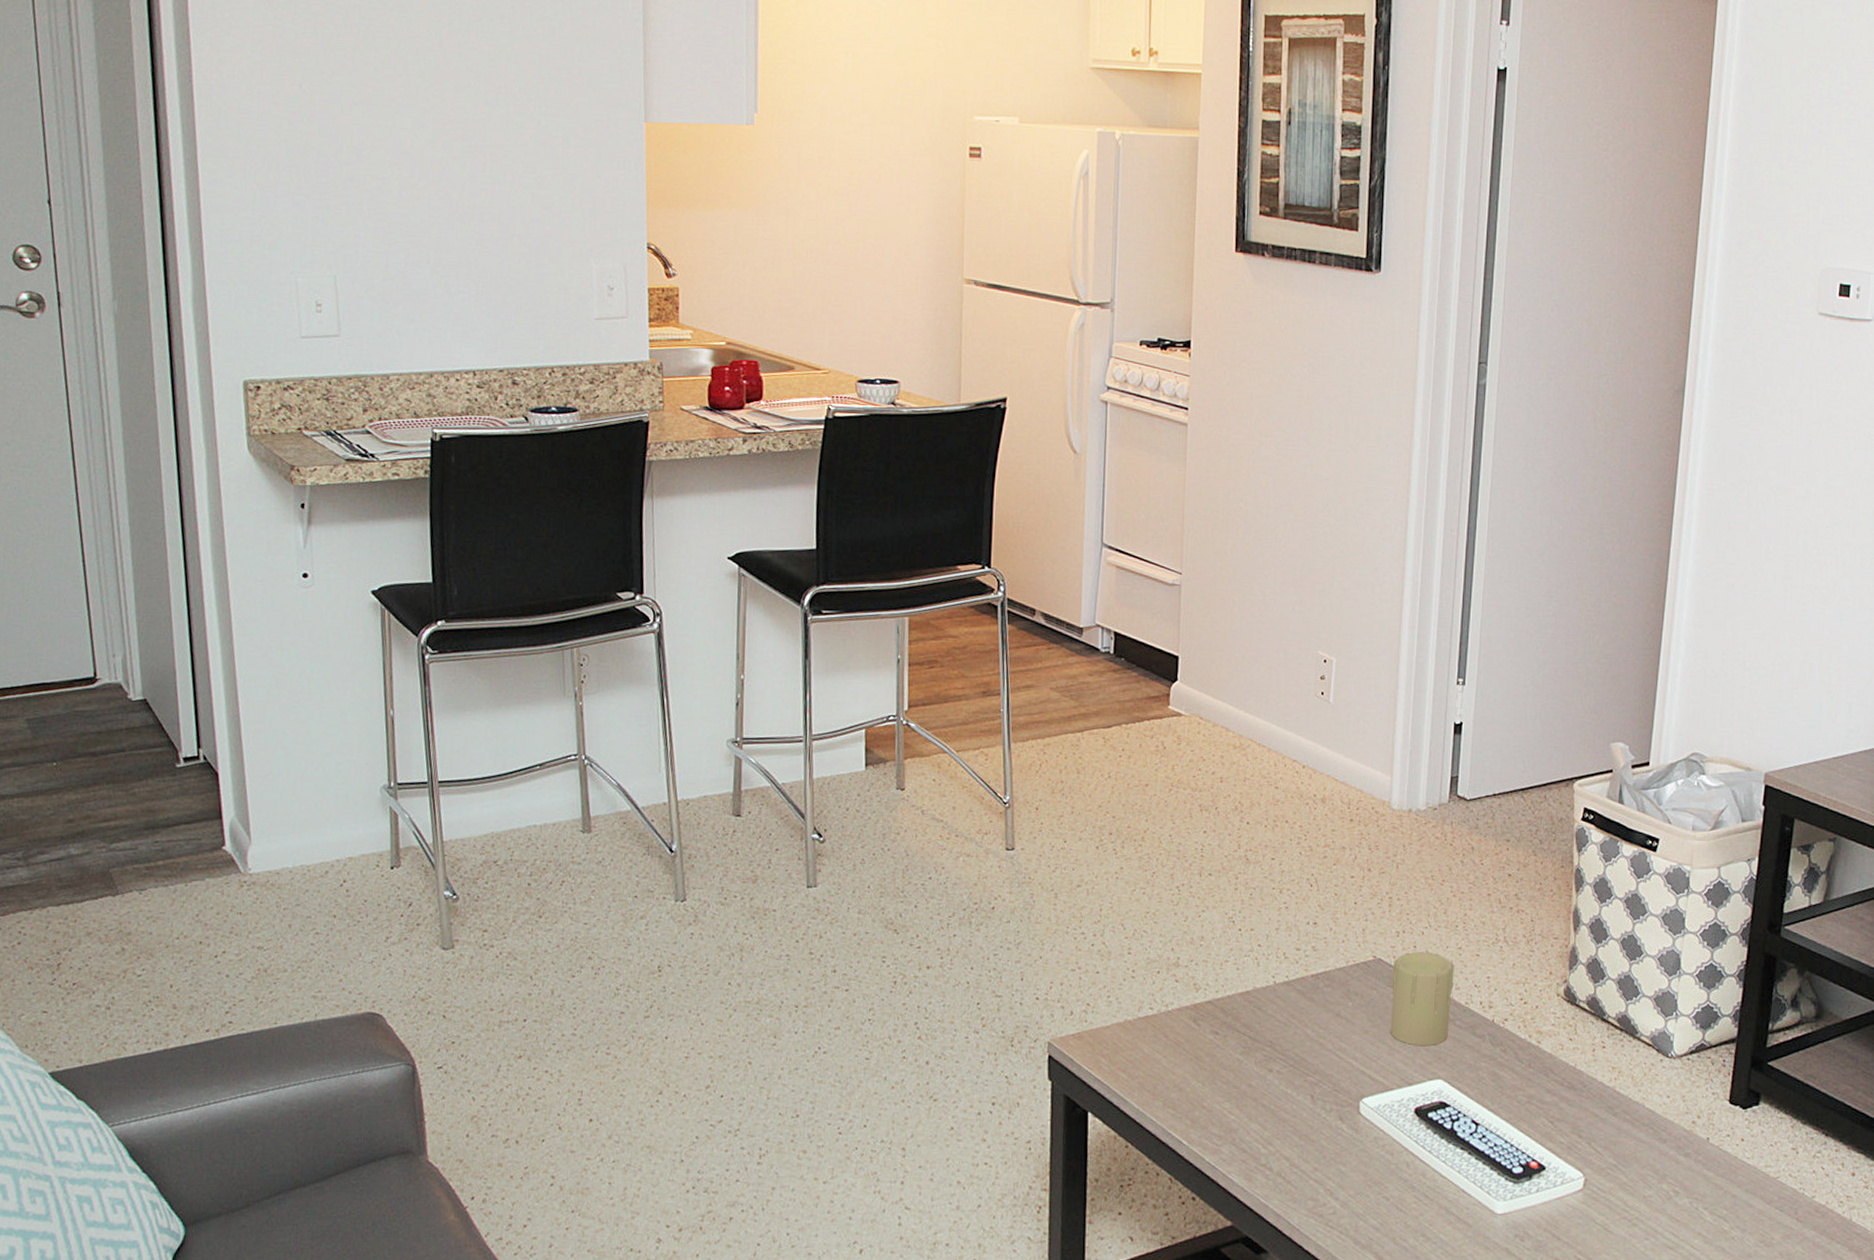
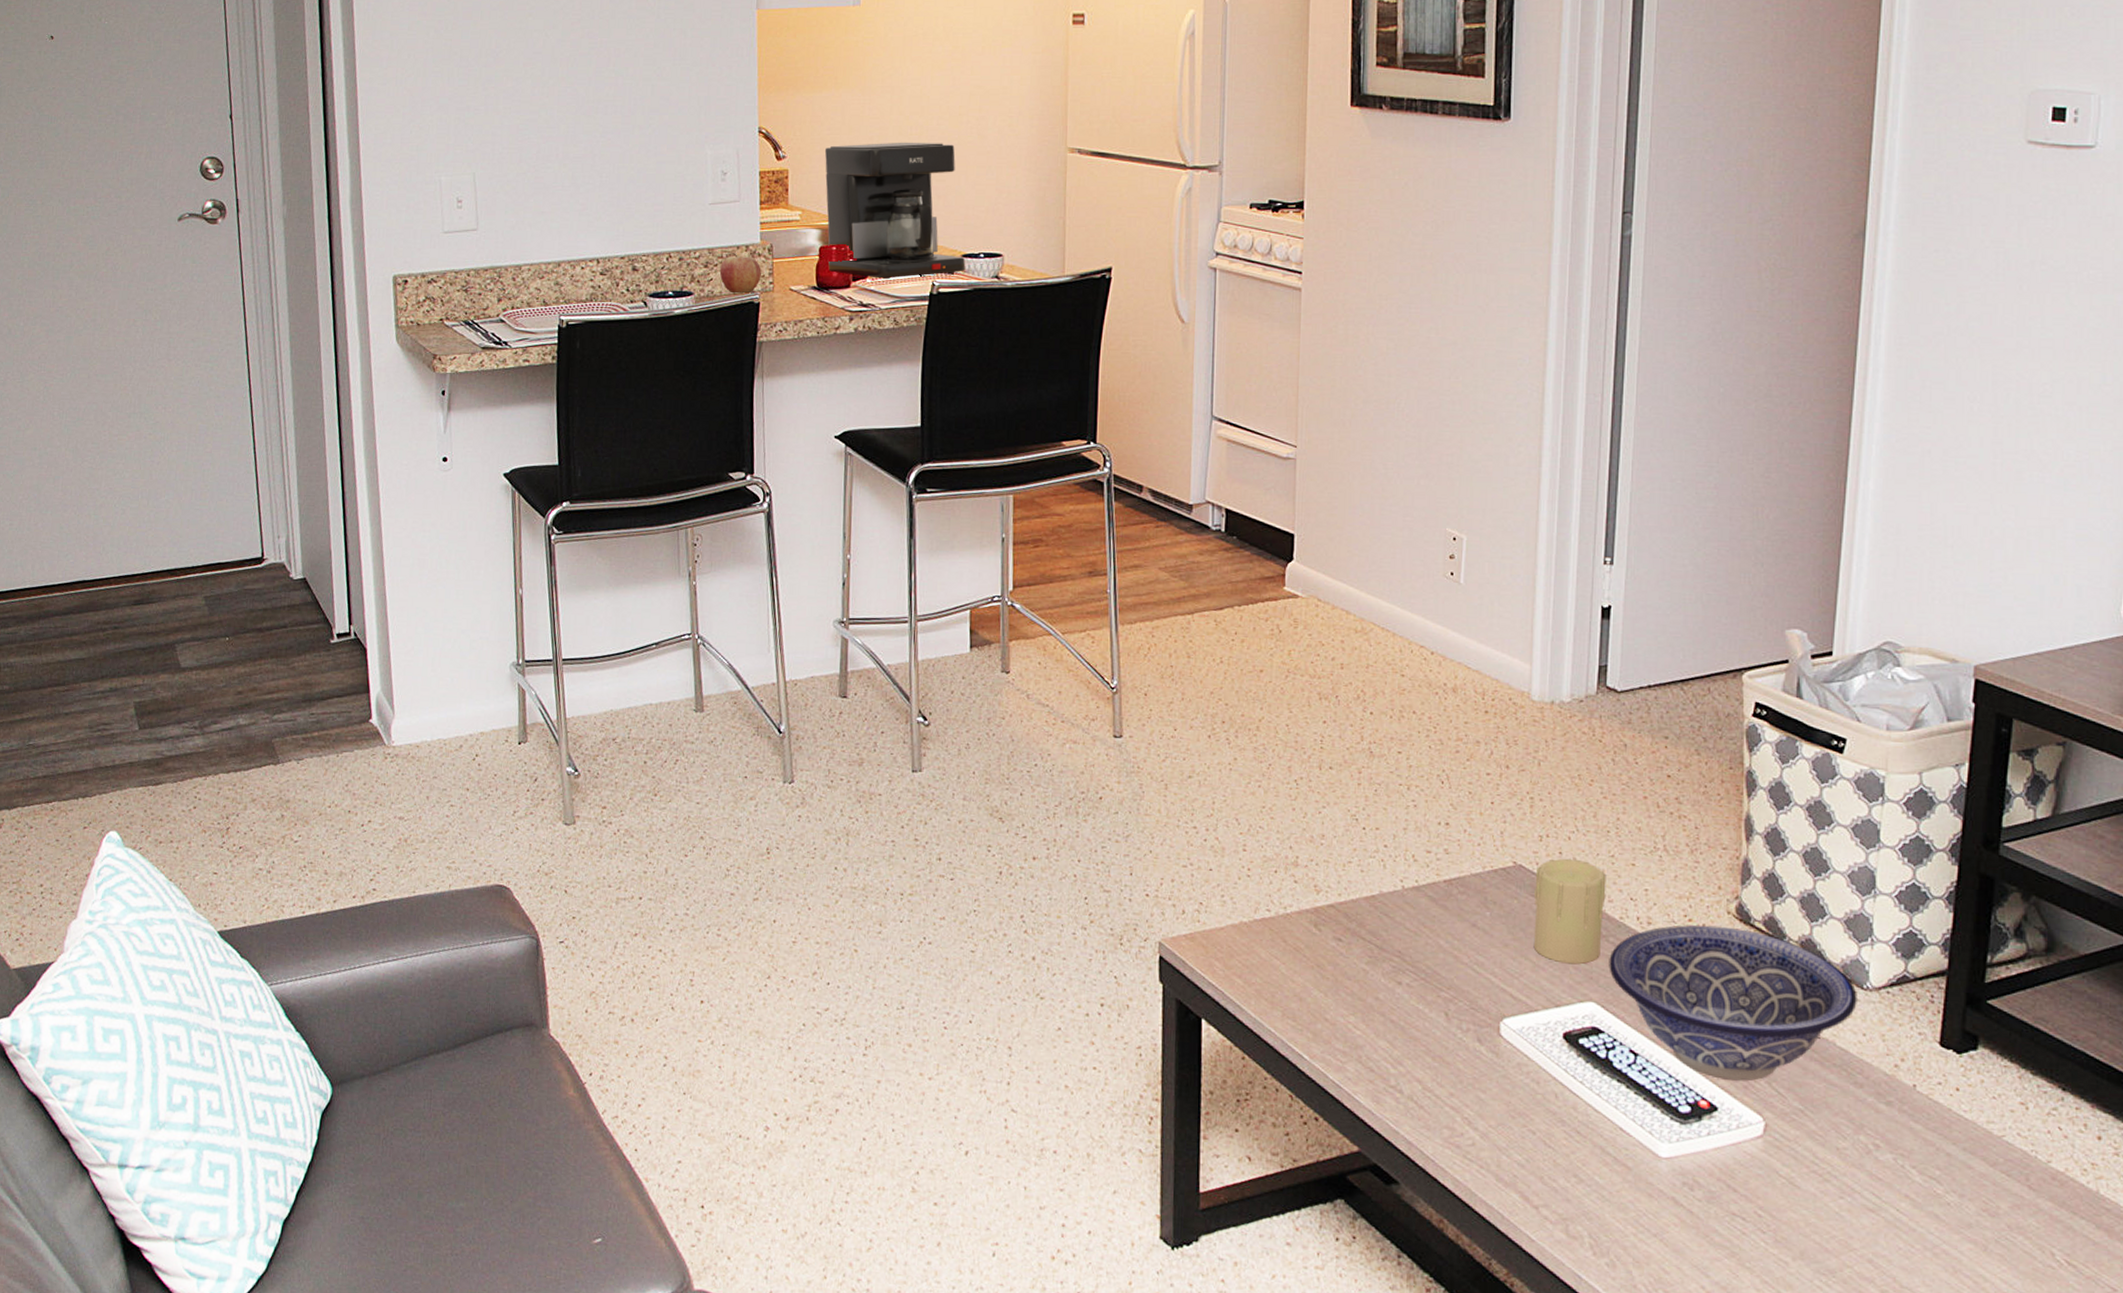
fruit: none [606,370,651,412] -> present [719,253,762,294]
coffee maker: none [717,265,862,403] -> present [824,142,966,280]
decorative bowl: none [1455,1006,1663,1143] -> present [1609,924,1857,1081]

